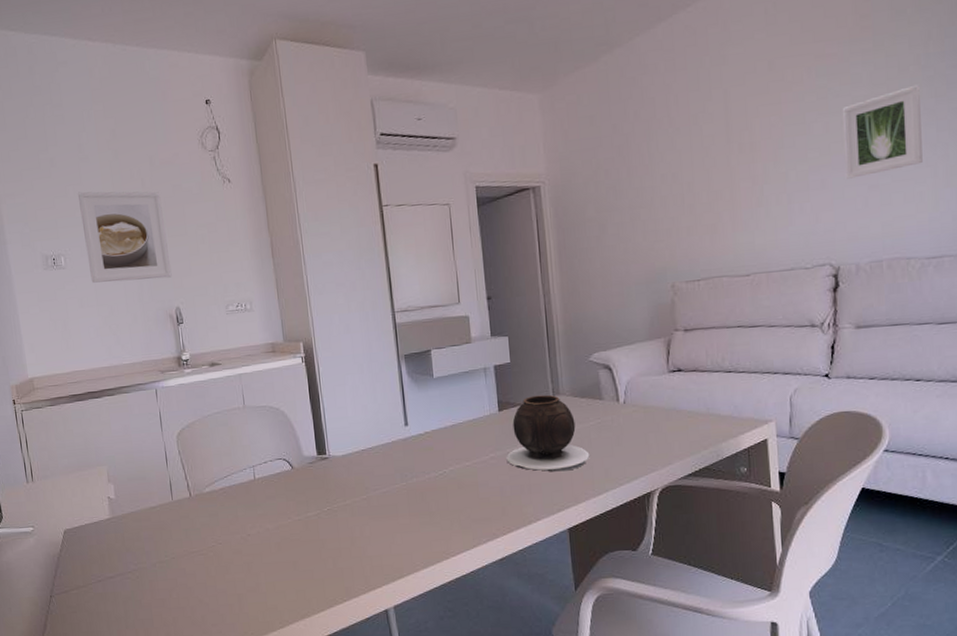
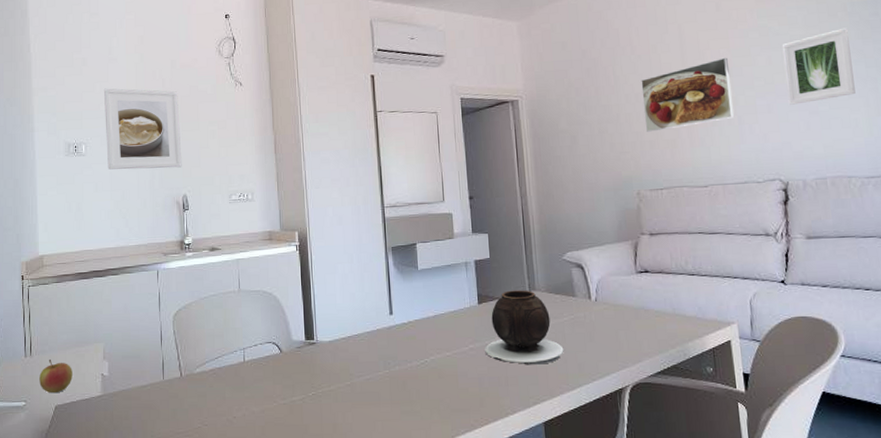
apple: none [44,483,79,517] -> present [39,359,72,393]
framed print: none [679,126,784,217] -> present [641,57,735,132]

